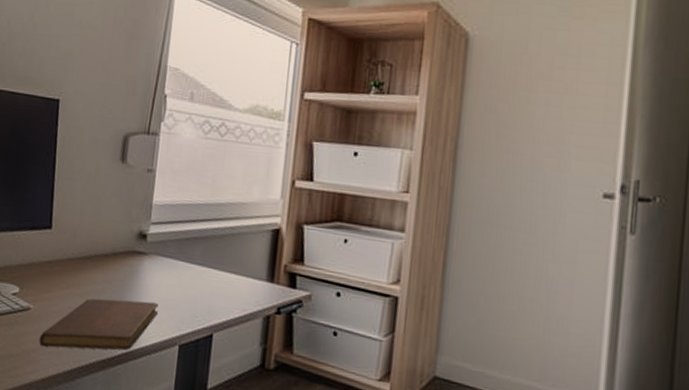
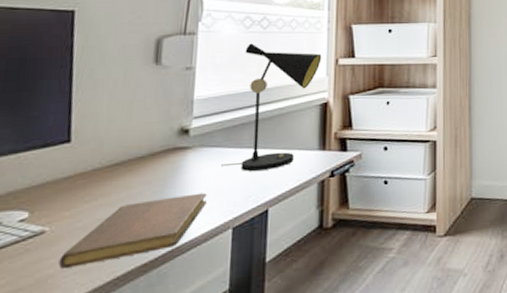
table lamp: none [173,151,278,293] -> present [221,43,322,172]

